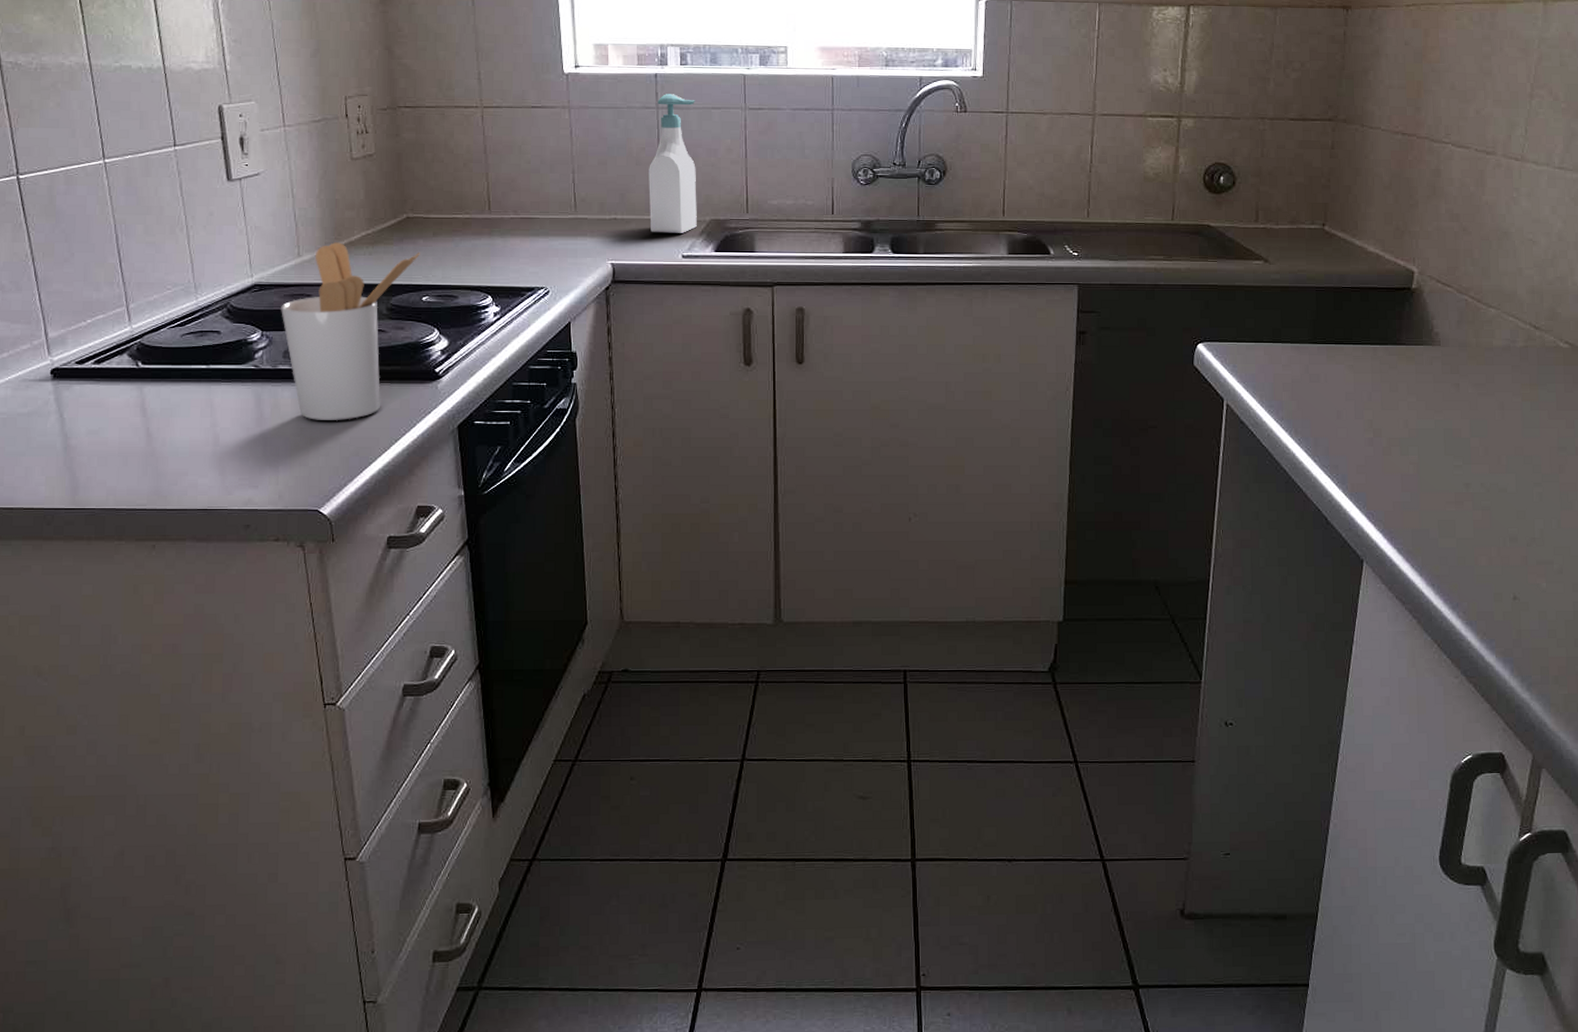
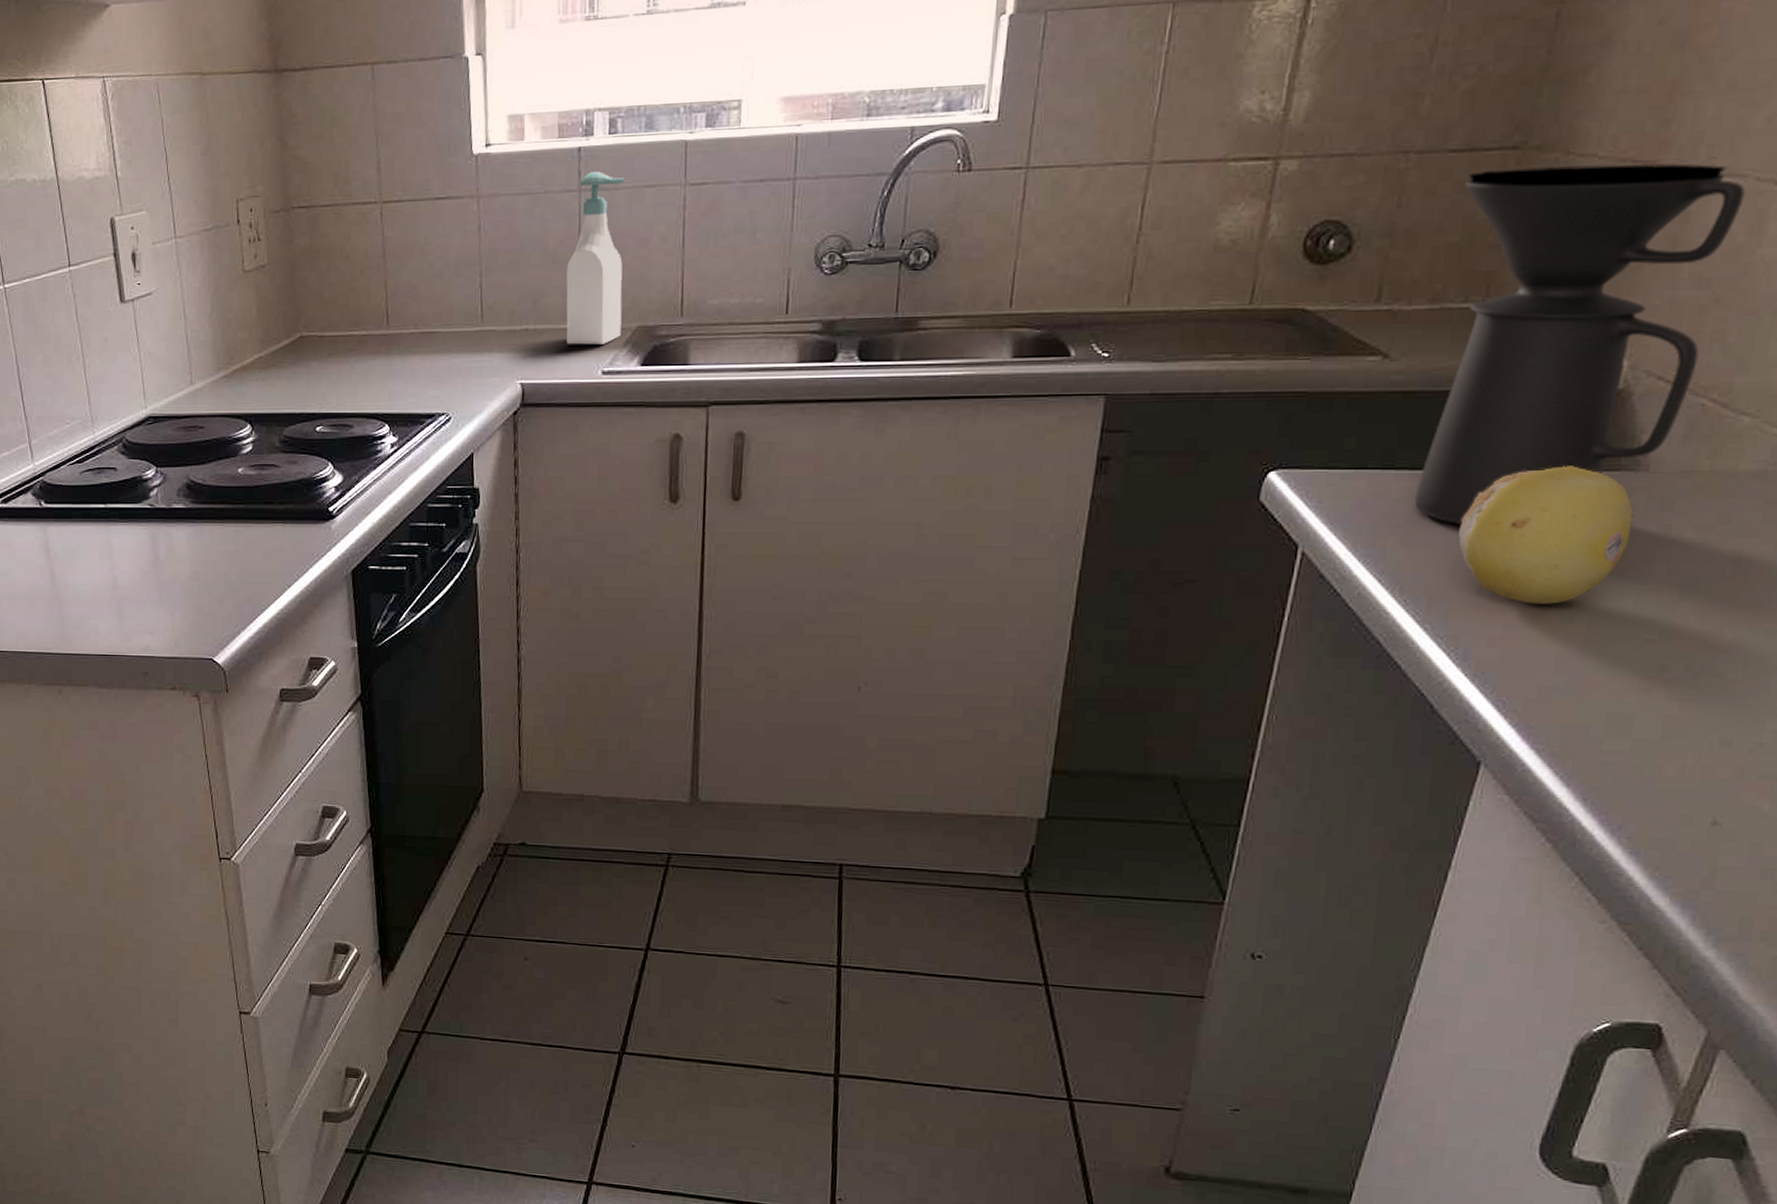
utensil holder: present [281,242,420,420] -> none [174,367,314,564]
coffee maker: none [1296,134,1470,383] -> present [1414,164,1745,524]
fruit: none [1328,341,1435,441] -> present [1458,466,1634,604]

